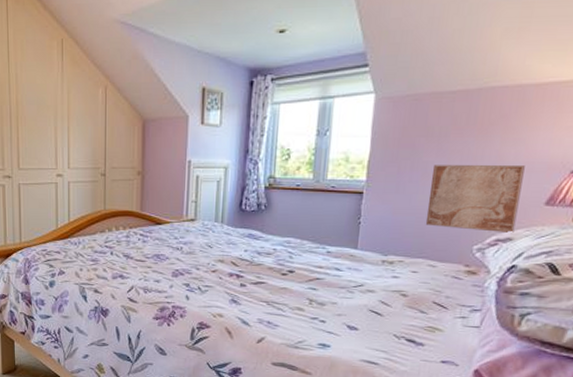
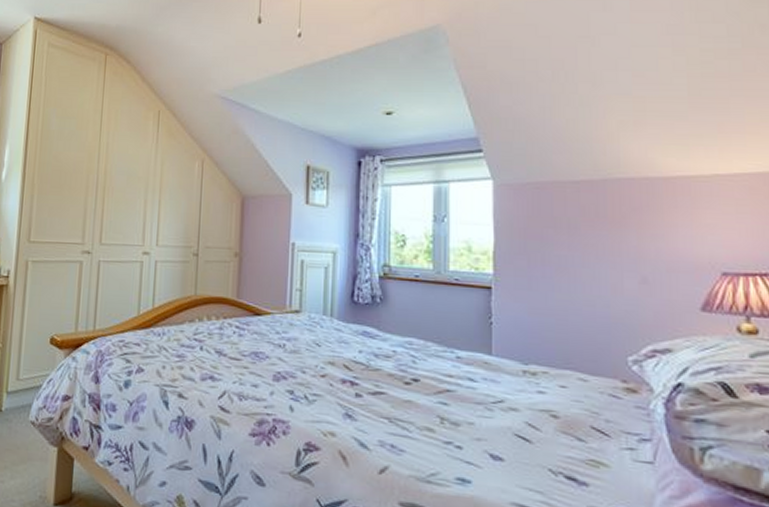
wall art: present [425,165,525,234] -> none [566,260,672,344]

